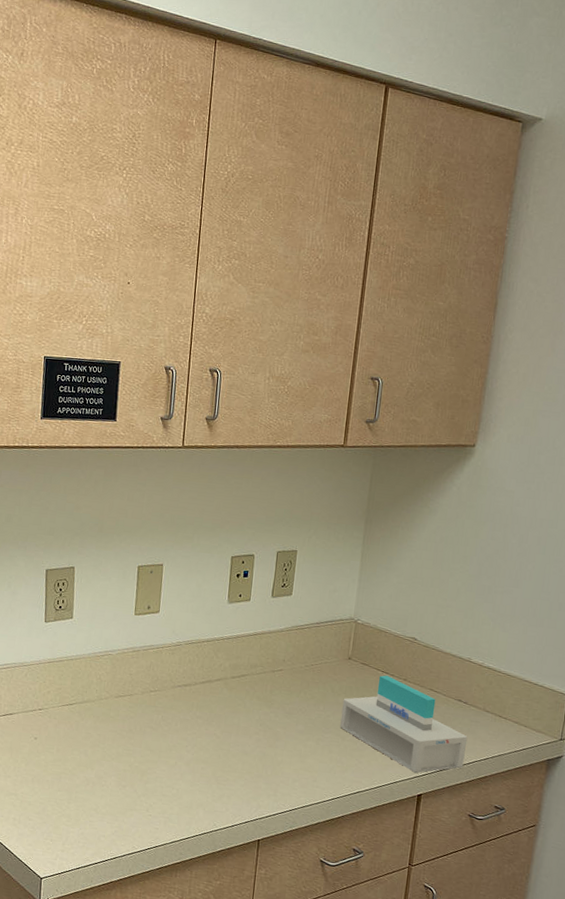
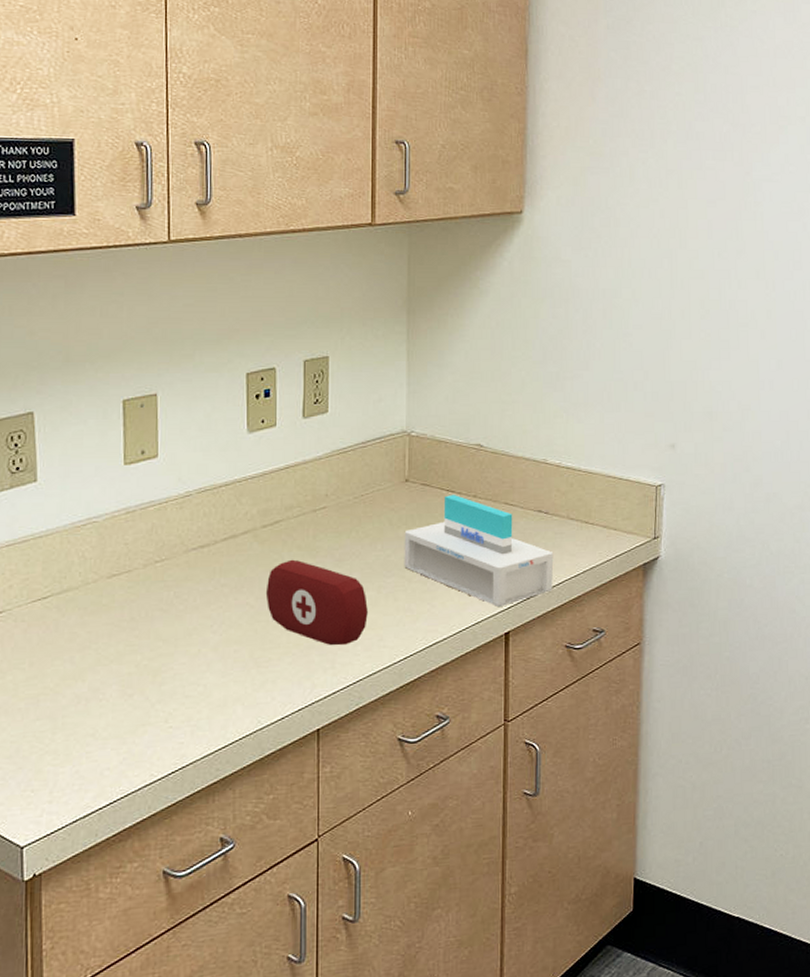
first aid kit: none [229,706,308,780] -> present [265,559,368,646]

